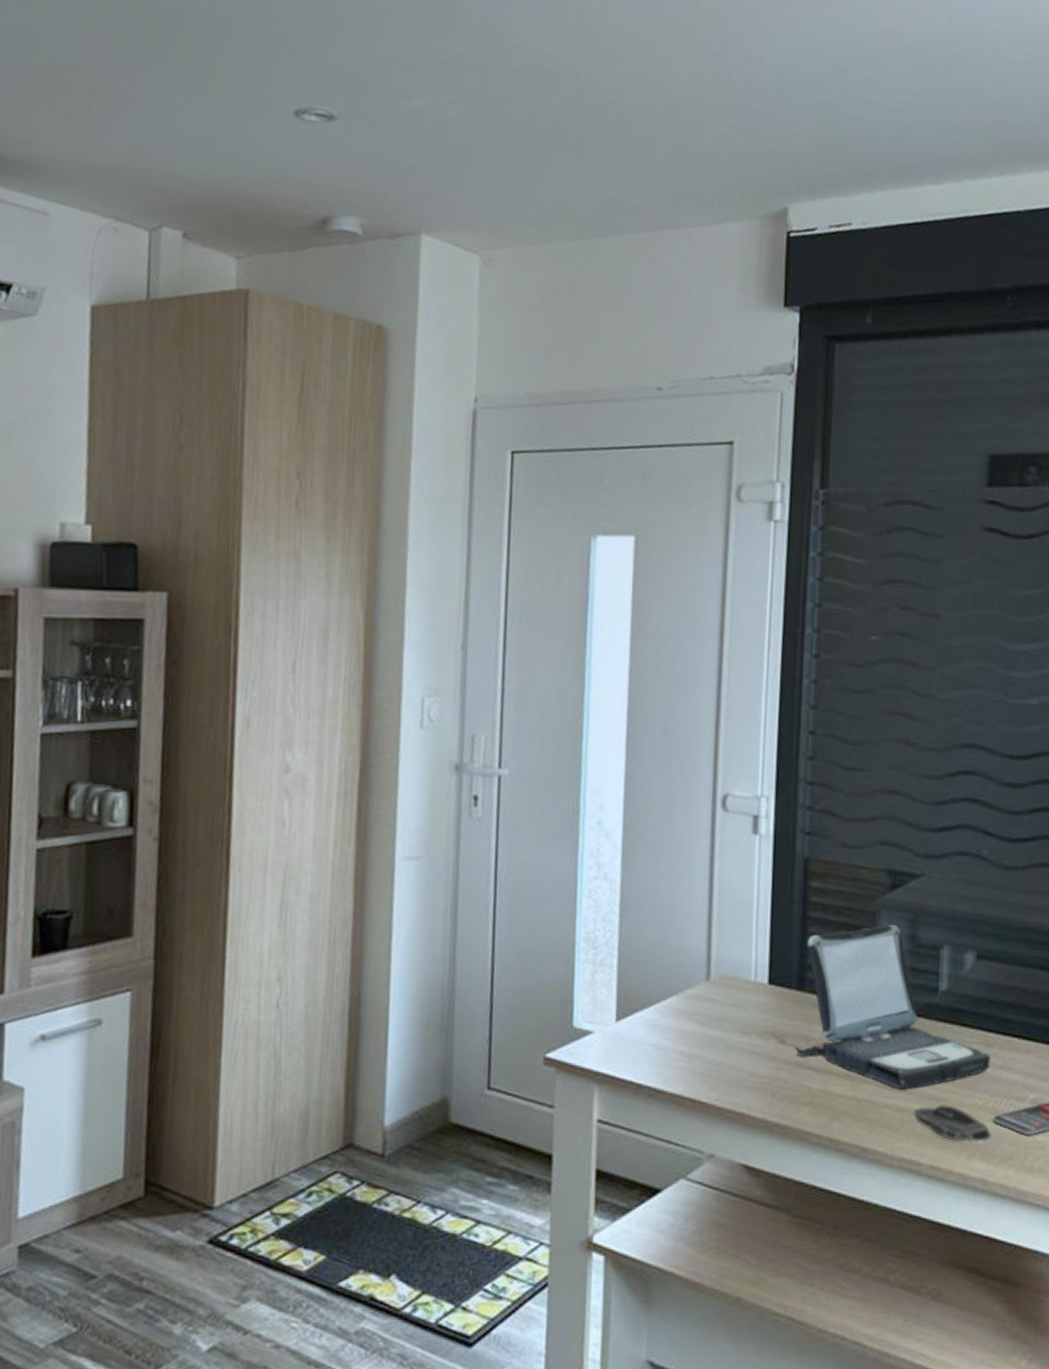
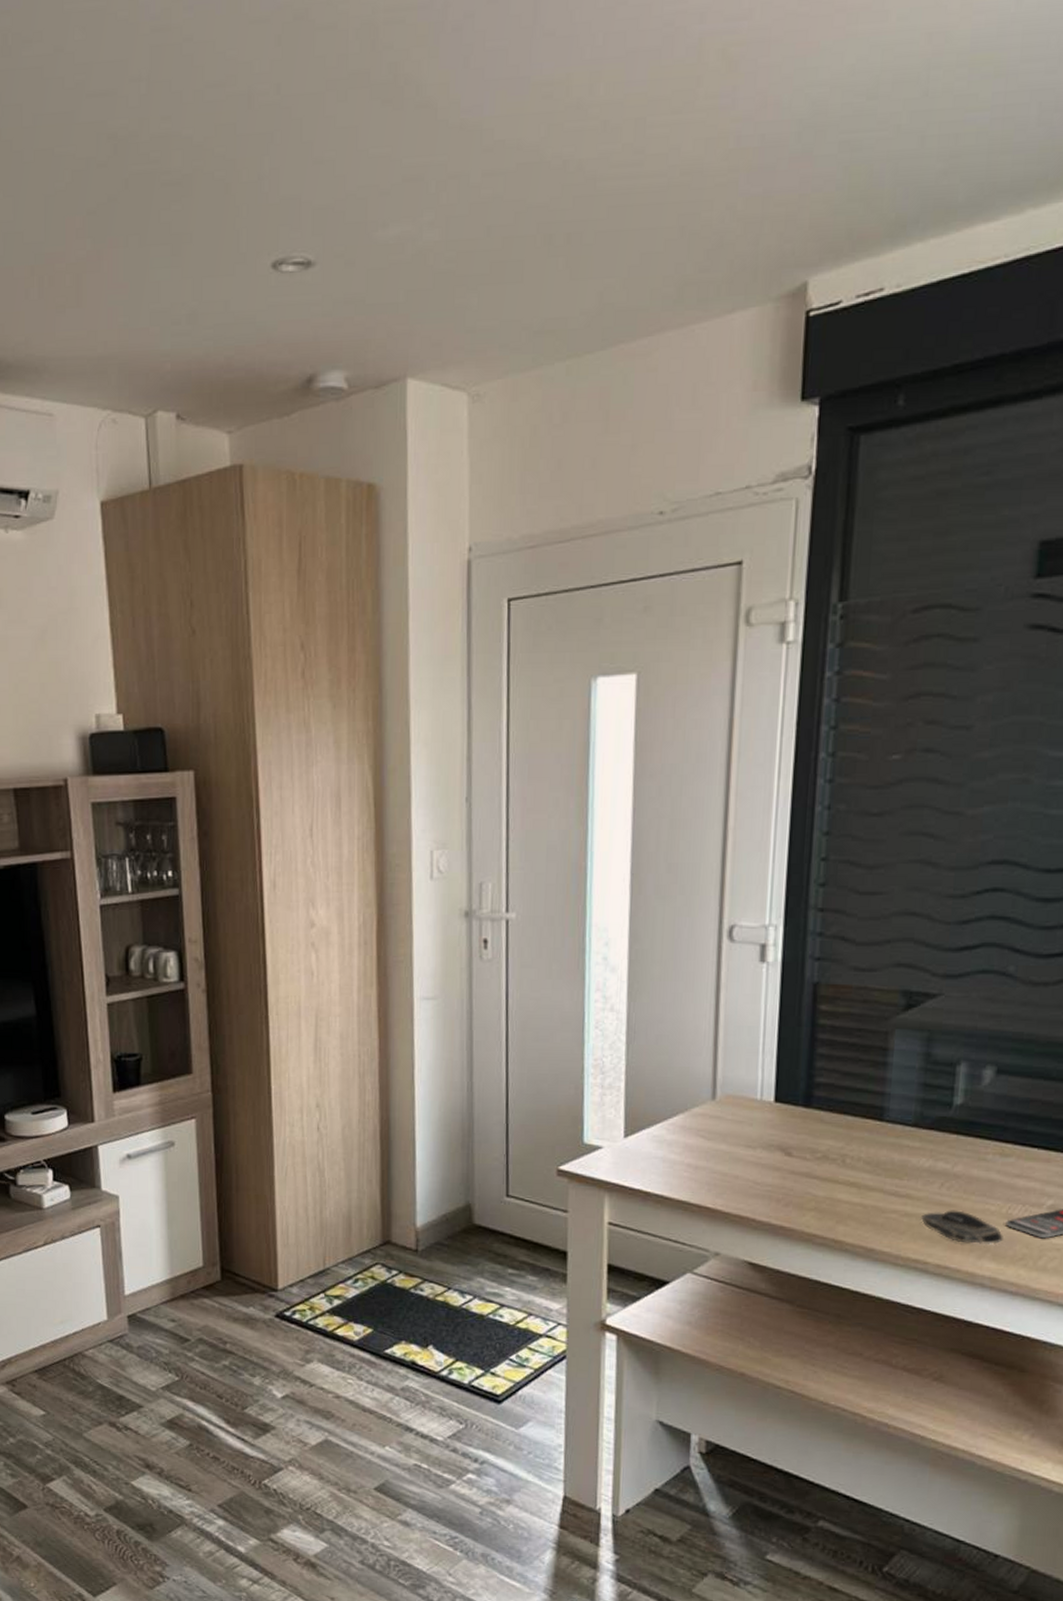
laptop: present [795,925,991,1090] -> none [801,1044,1007,1197]

